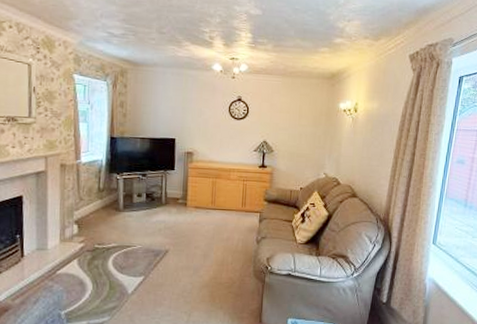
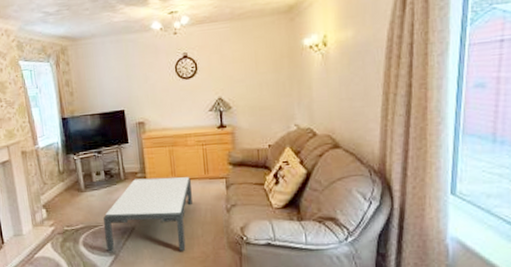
coffee table: none [137,204,229,276] -> present [103,177,192,252]

